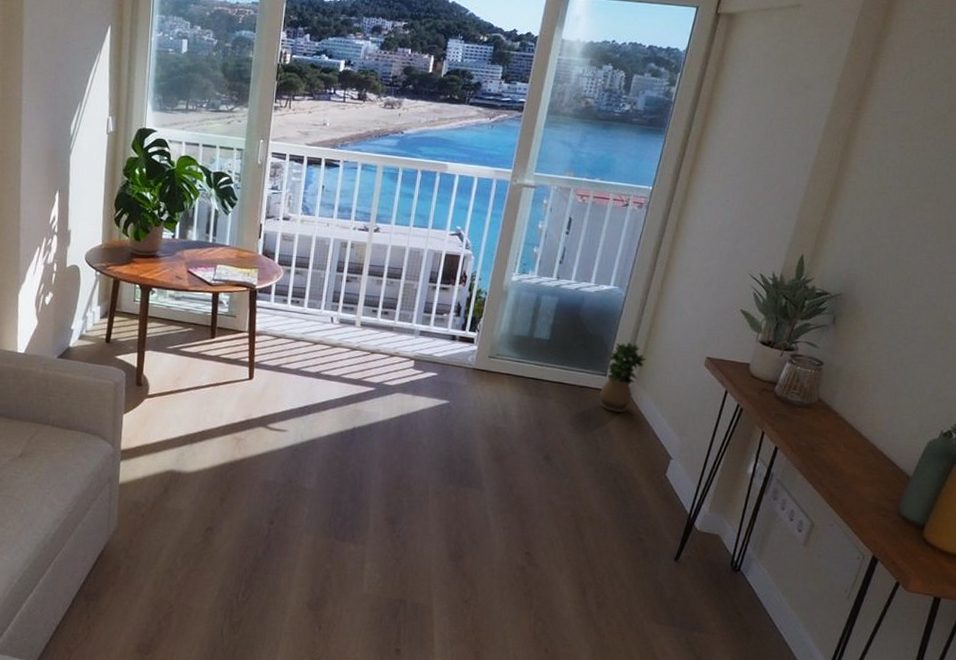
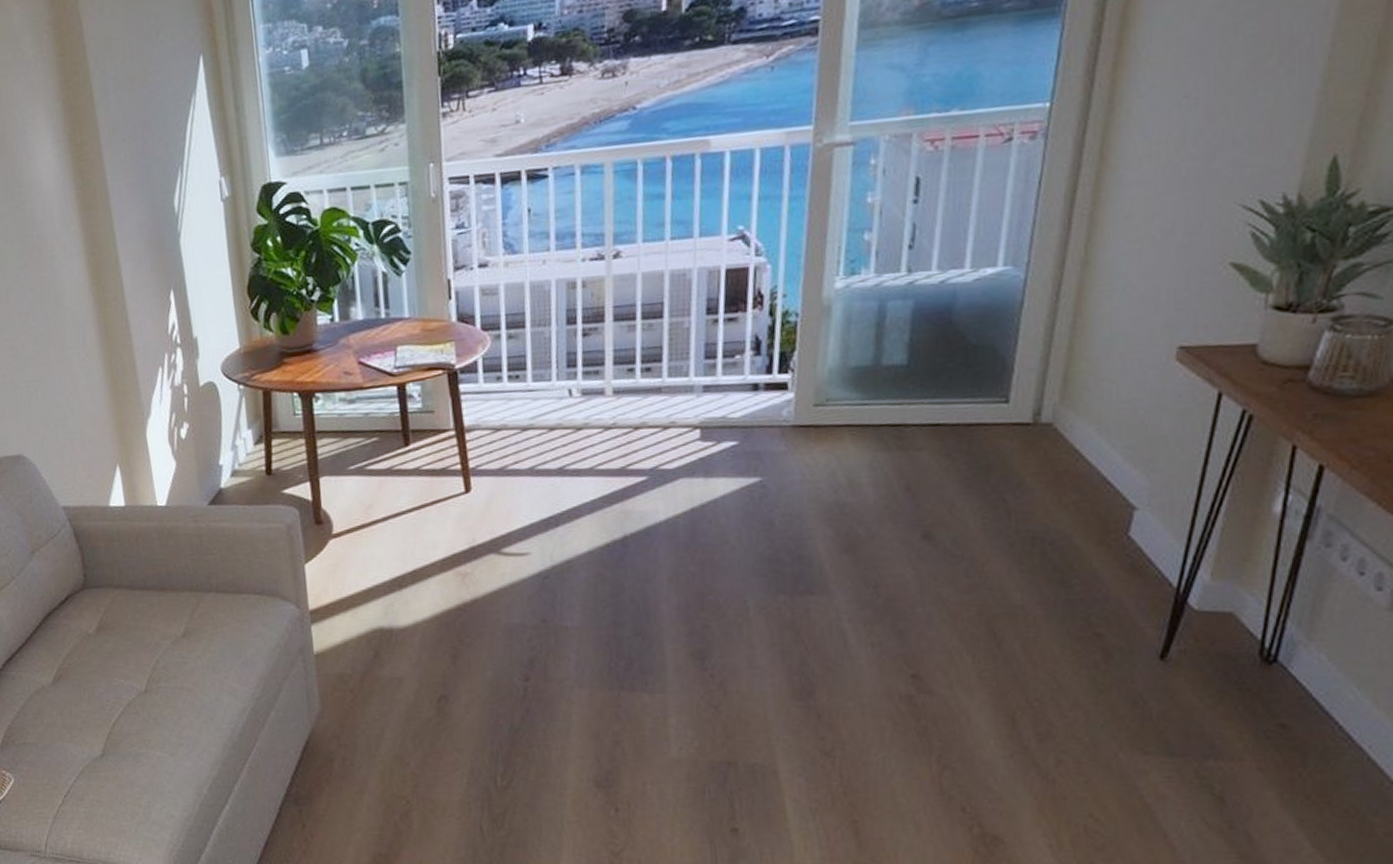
potted plant: present [599,341,646,413] -> none [1000,344,1073,455]

